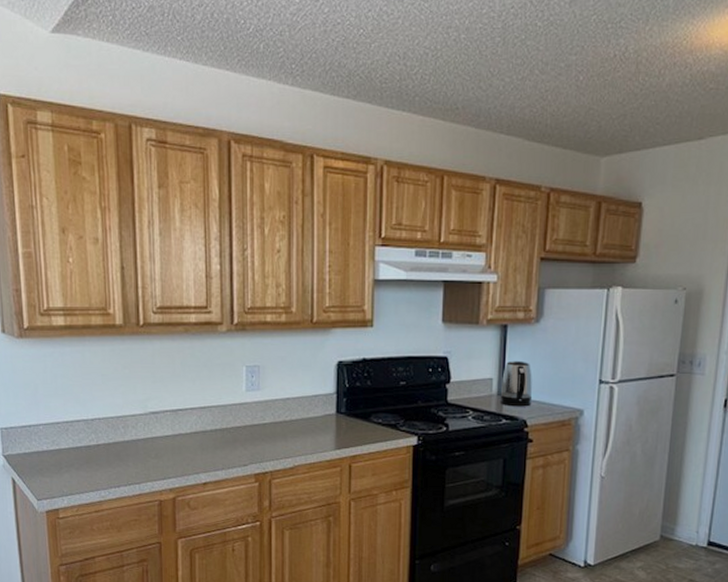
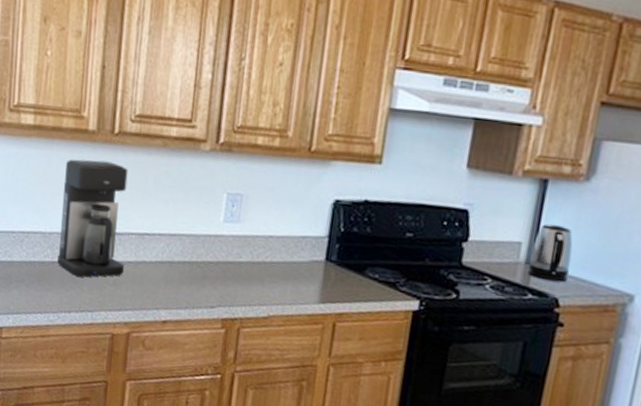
coffee maker: none [99,350,163,455] -> present [57,159,128,278]

